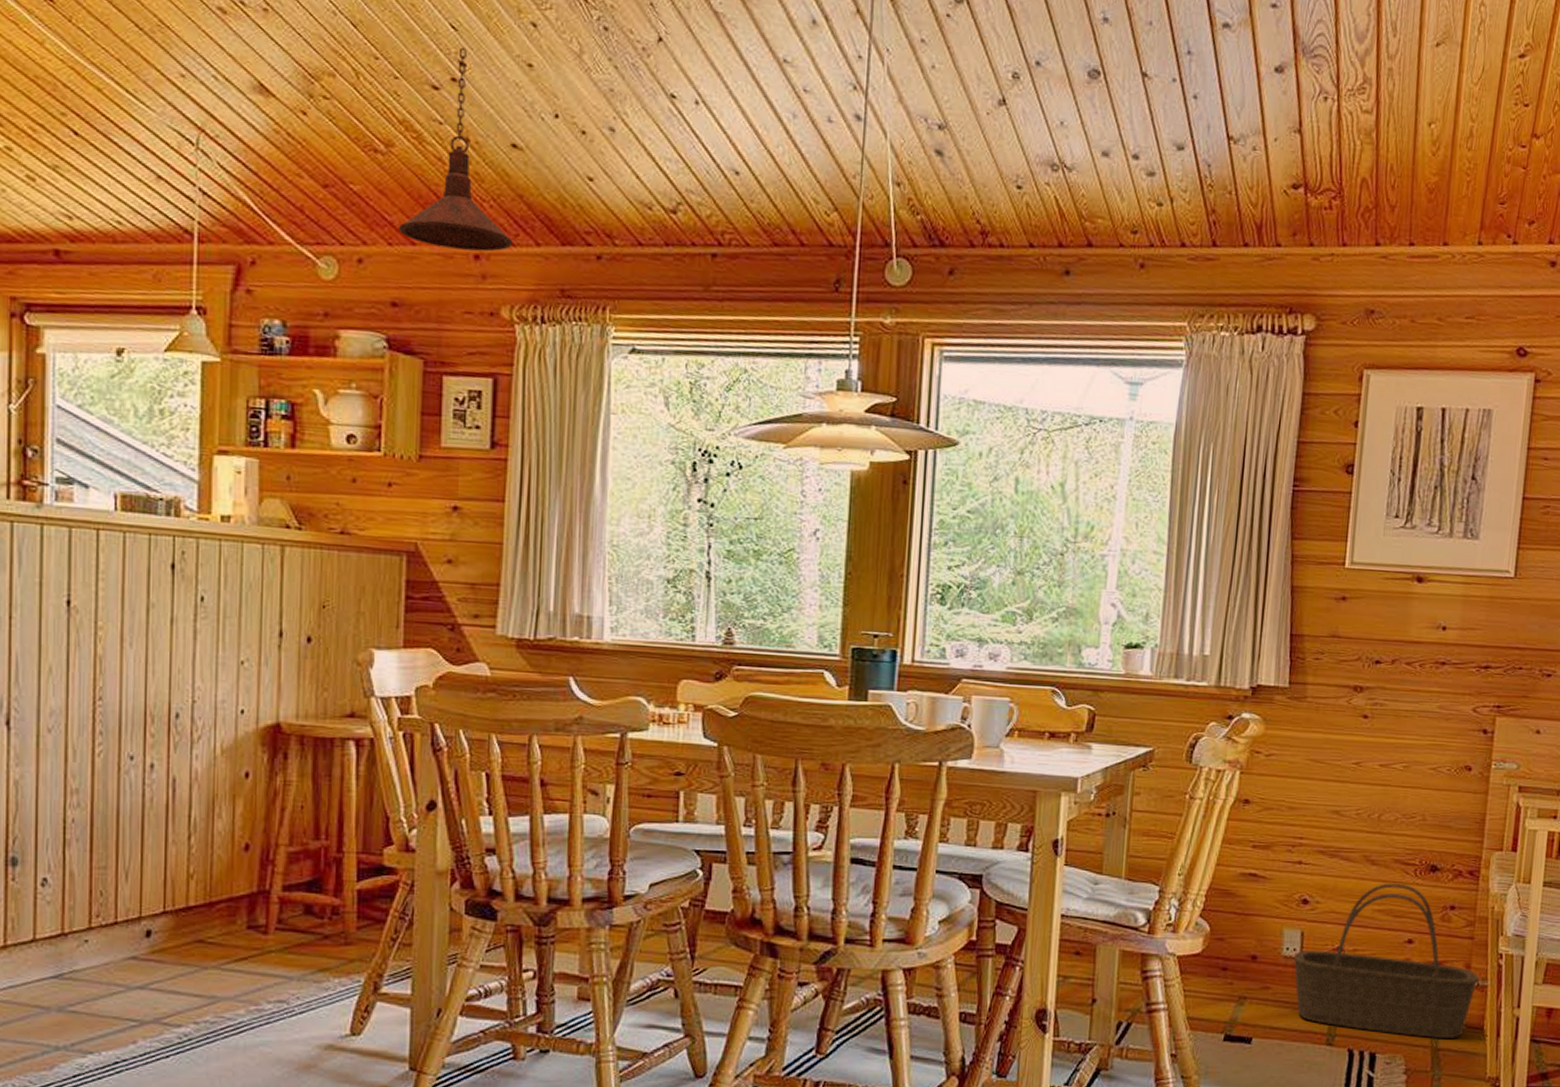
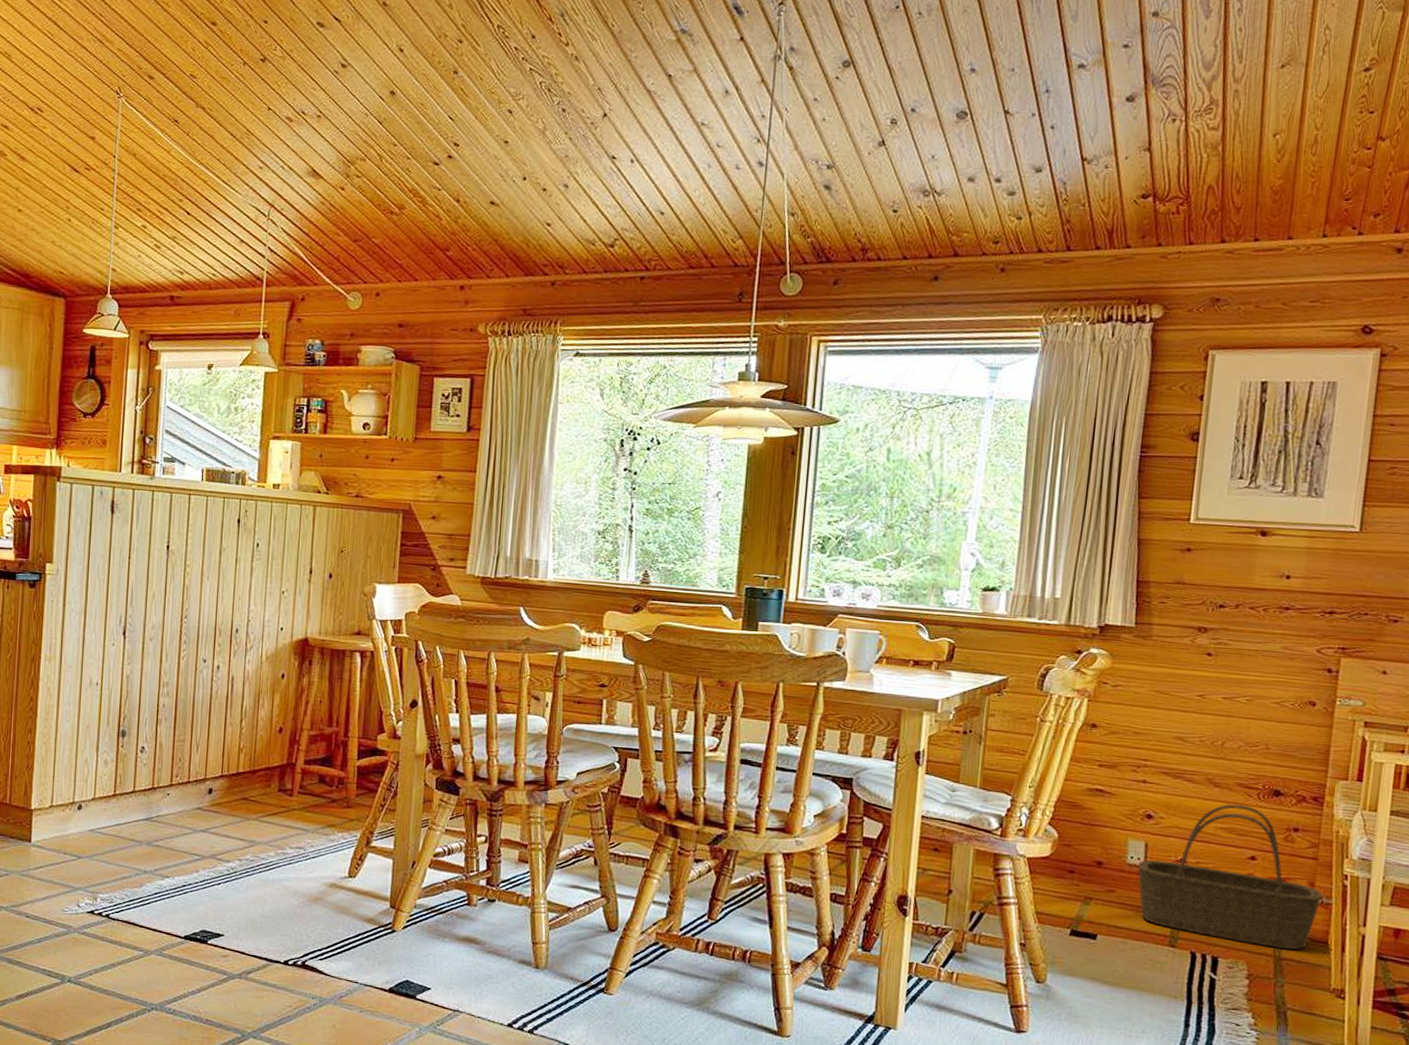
pendant light: present [399,47,513,252] -> none [406,132,489,284]

